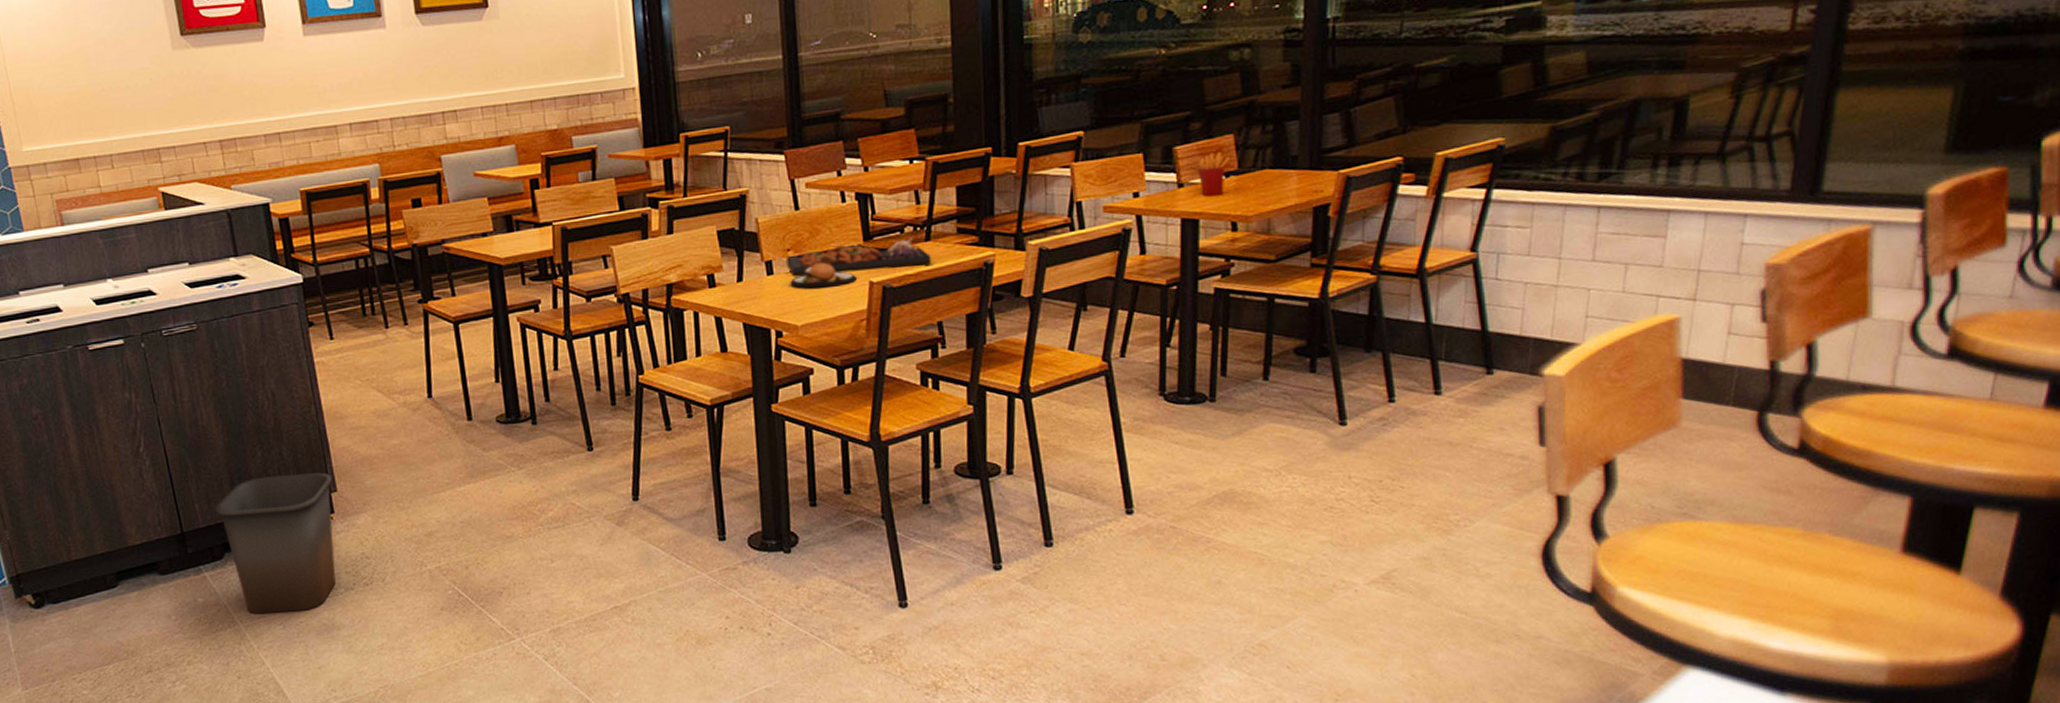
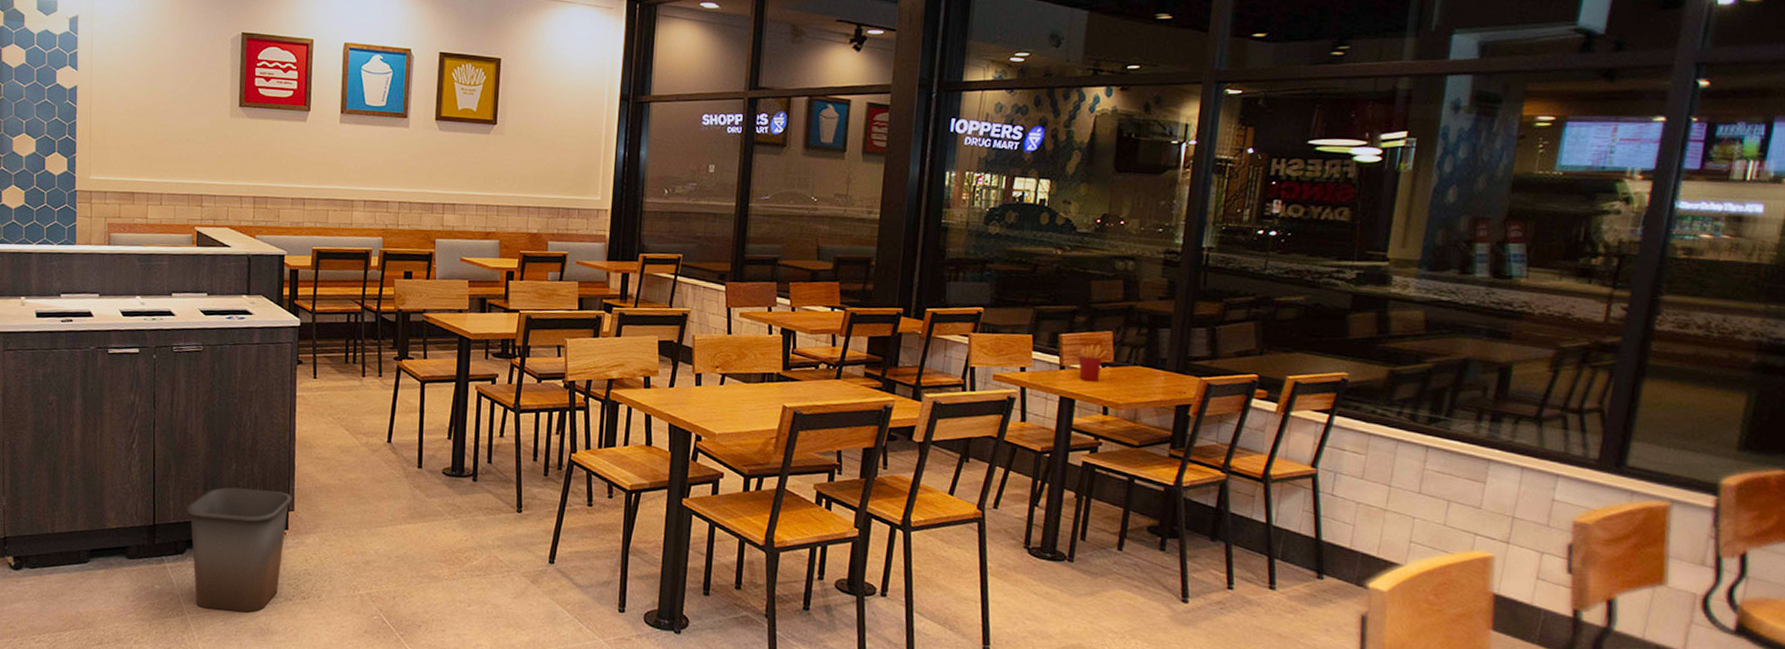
food tray: present [786,238,931,277] -> none [713,370,839,400]
burger: present [790,262,857,289] -> none [714,382,772,406]

